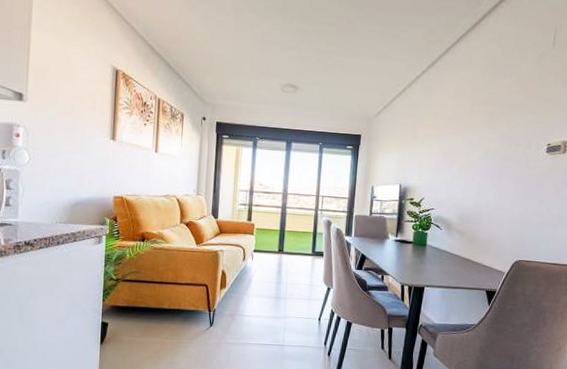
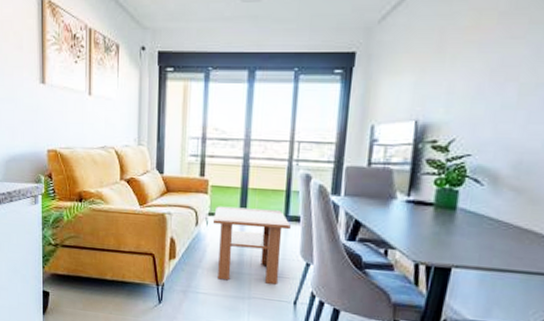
coffee table: none [257,244,316,305] -> present [212,206,291,285]

